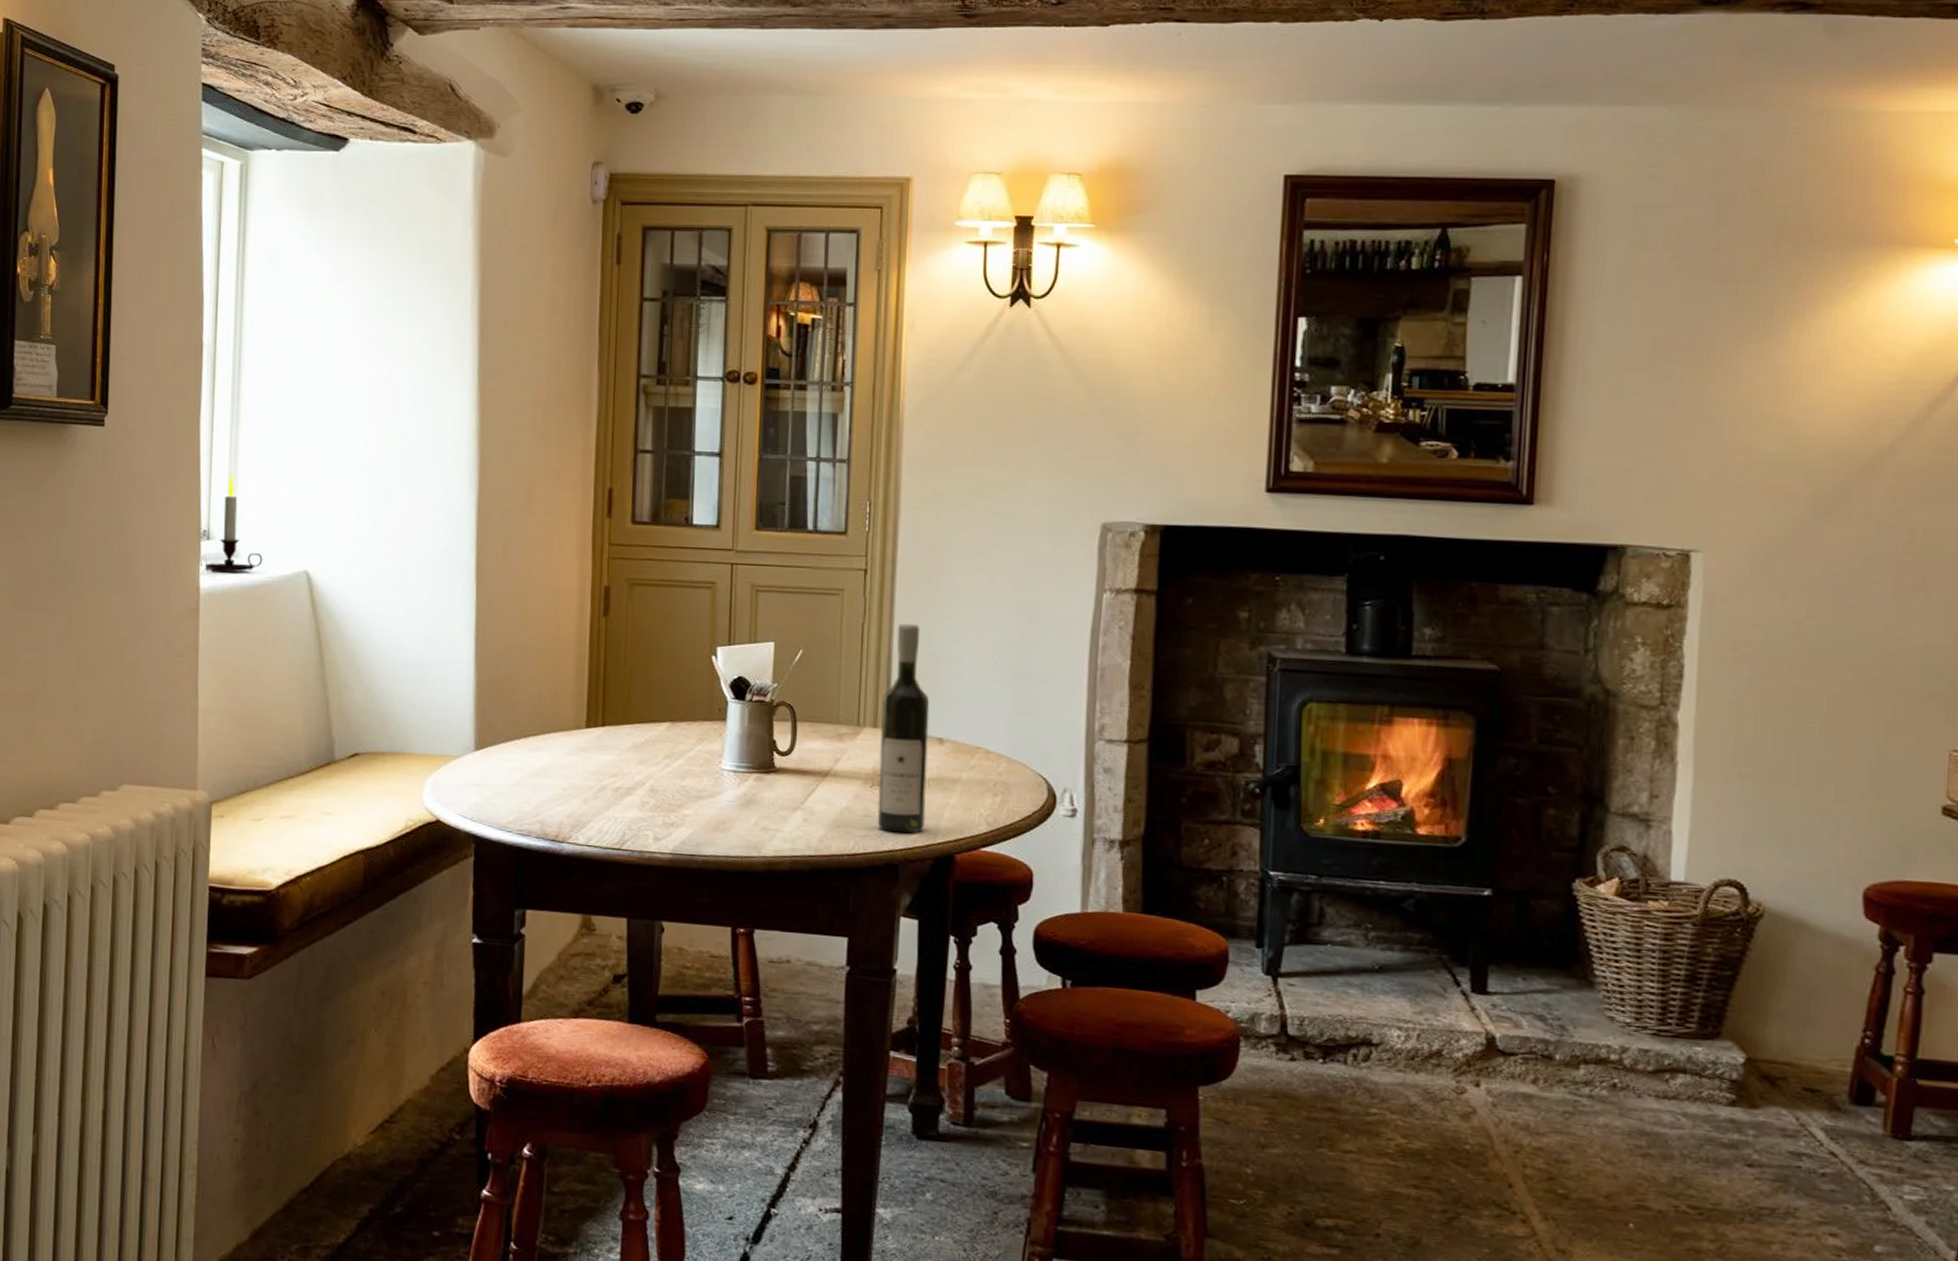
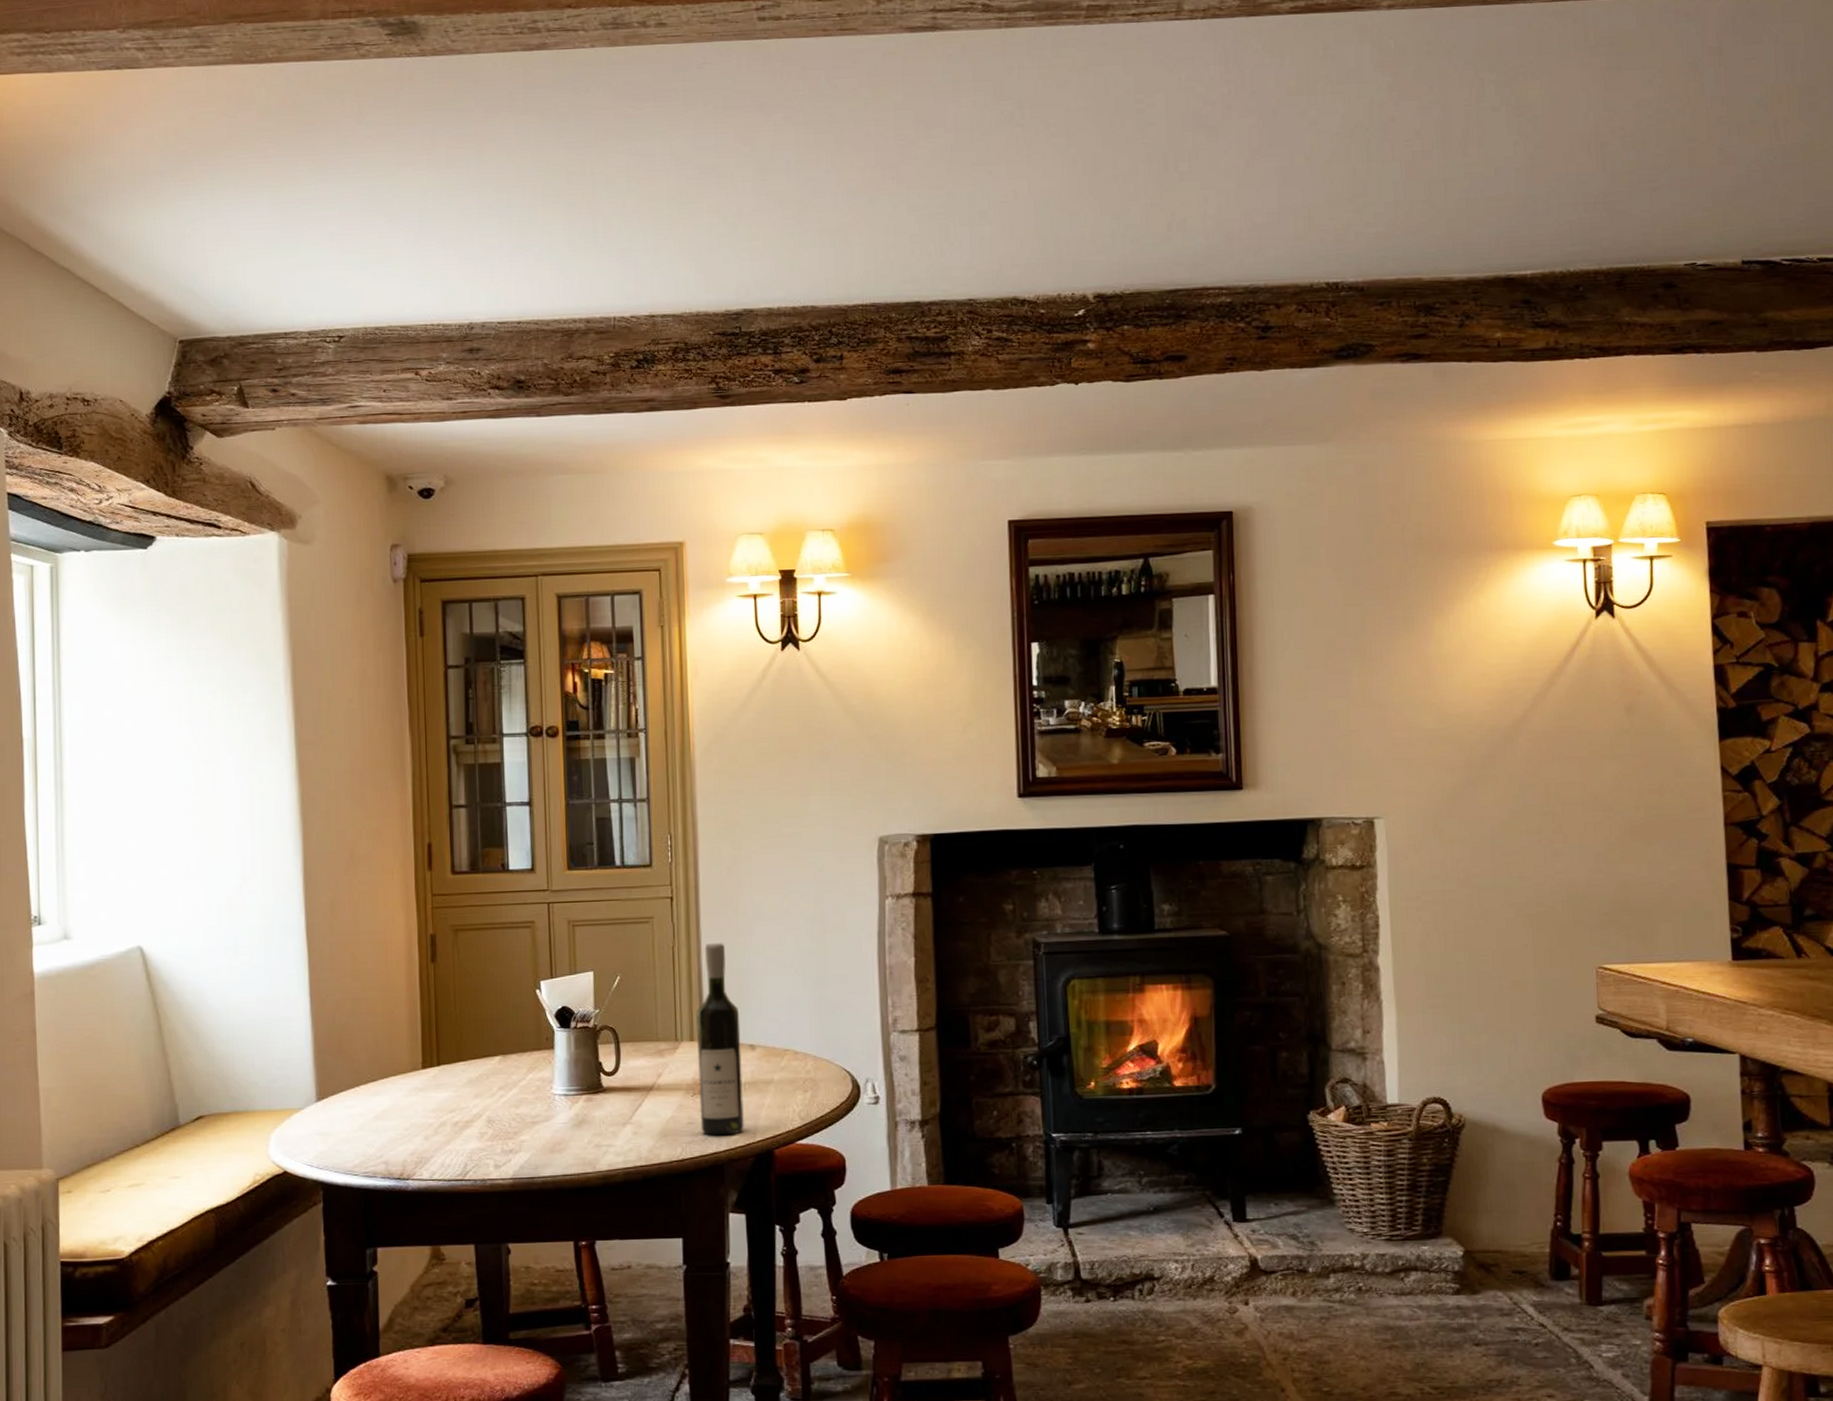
candle: present [204,472,263,572] -> none [37,858,96,955]

